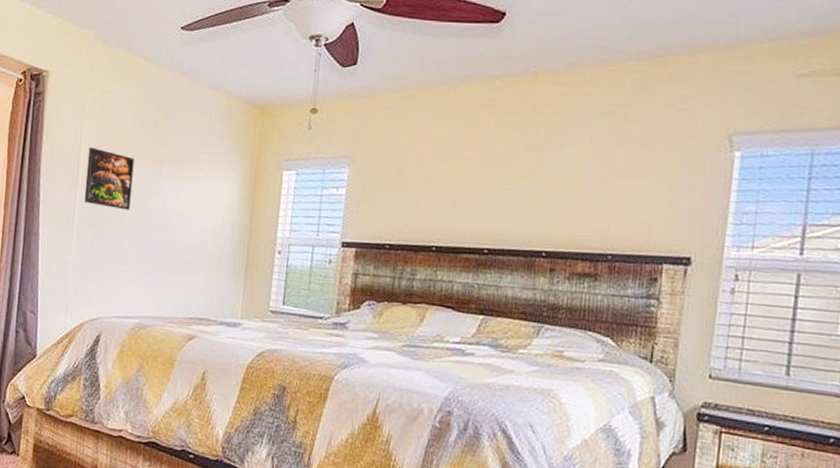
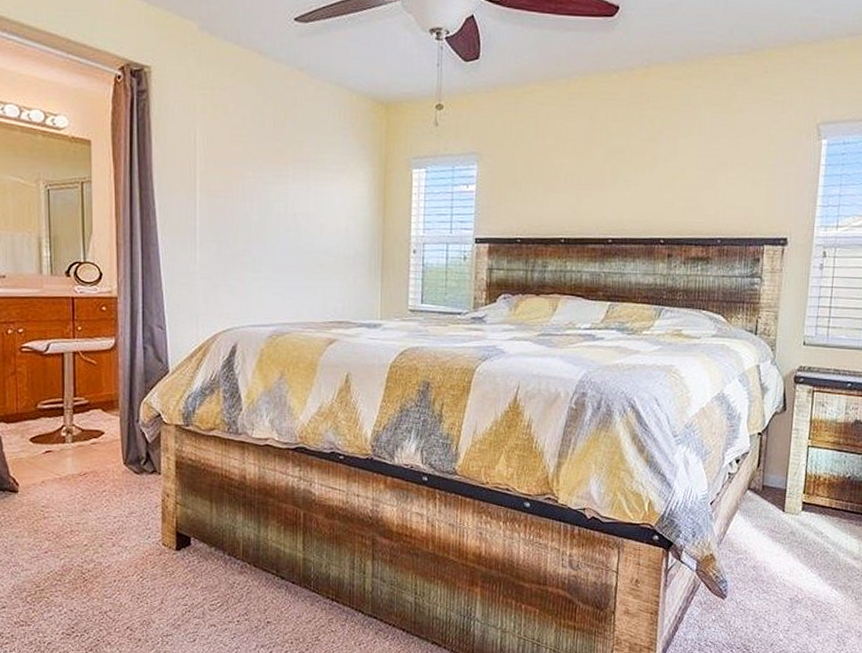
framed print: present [84,147,135,210] -> none [204,149,256,215]

